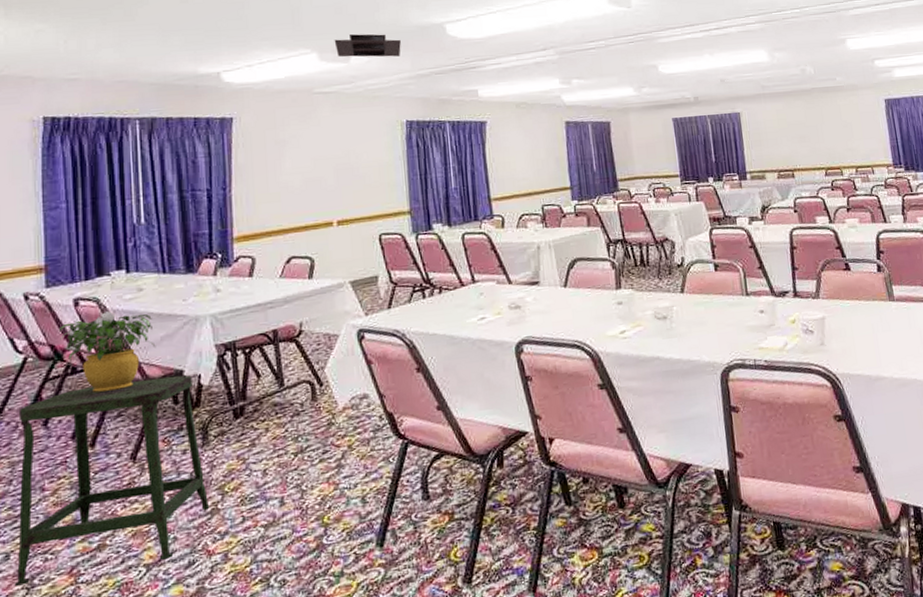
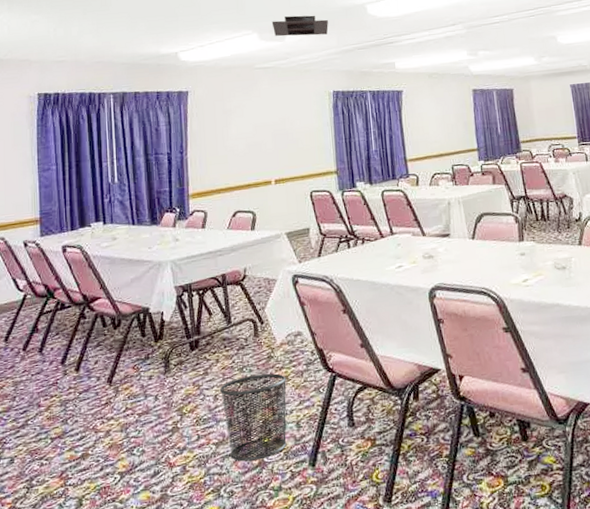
stool: present [14,375,210,587] -> none [17,312,171,486]
potted flower: present [58,310,156,392] -> none [50,256,127,325]
waste bin: none [269,442,350,546] -> present [219,373,287,462]

